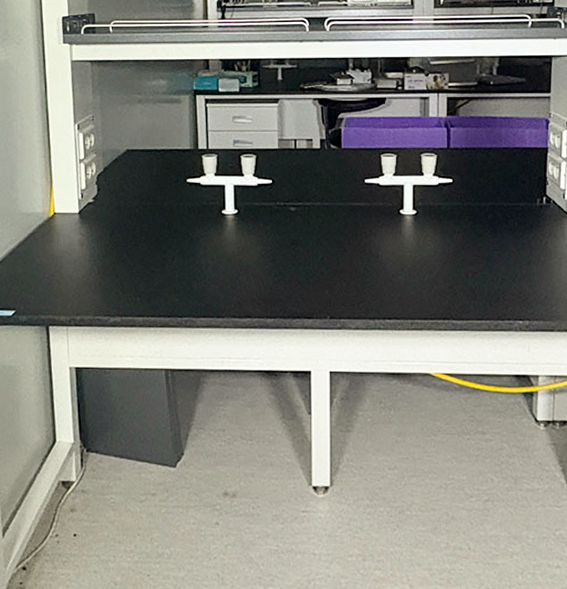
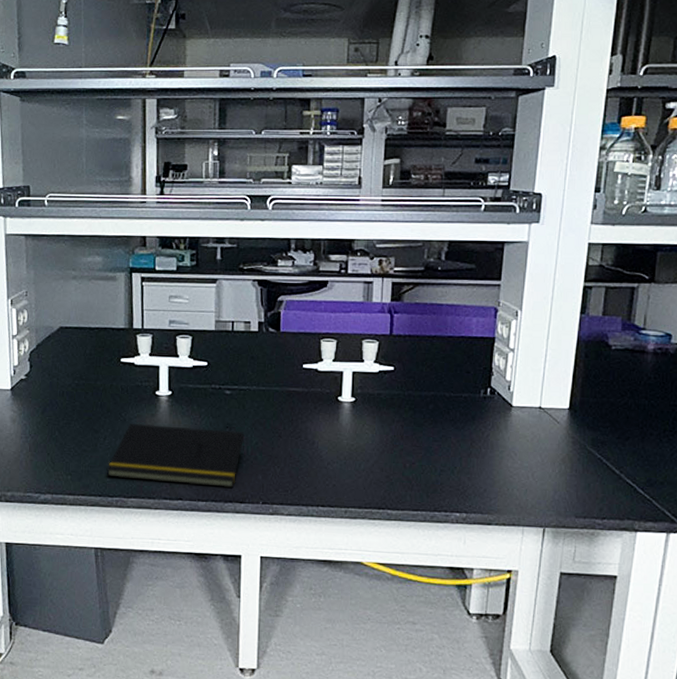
notepad: none [175,242,310,304] -> present [106,423,245,488]

